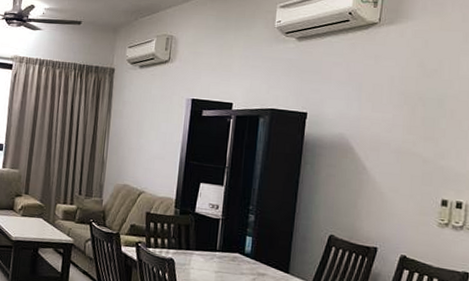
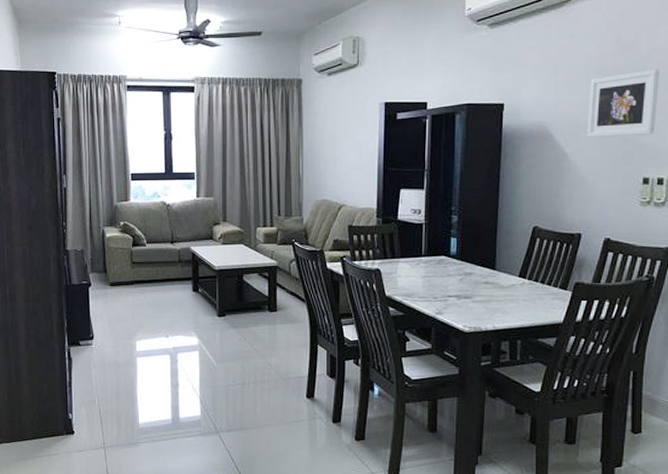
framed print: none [386,96,461,159] -> present [586,69,659,137]

